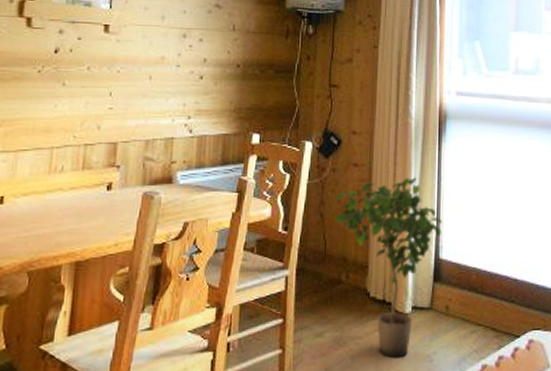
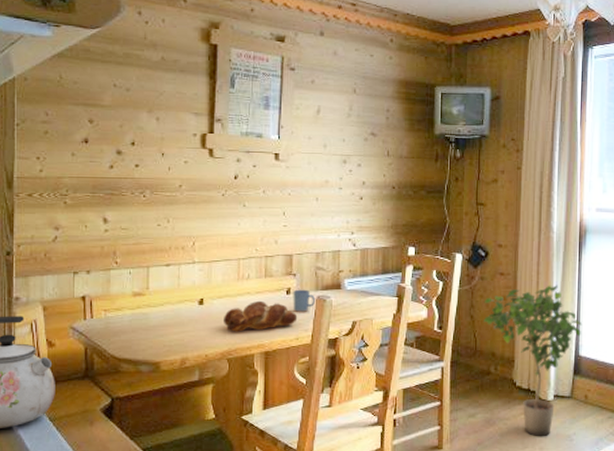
bread loaf: none [26,198,119,238] -> present [223,300,298,332]
mug: none [113,184,142,212] -> present [293,289,316,312]

